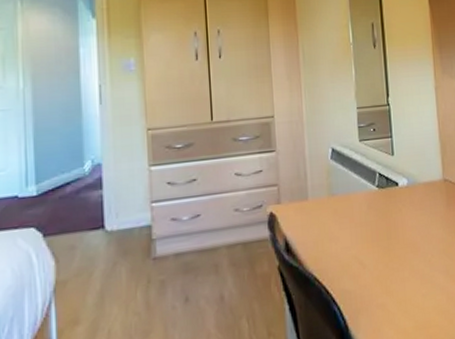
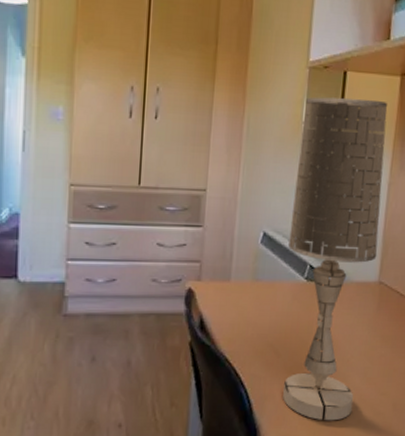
table lamp: none [350,16,443,327] -> present [283,97,388,421]

